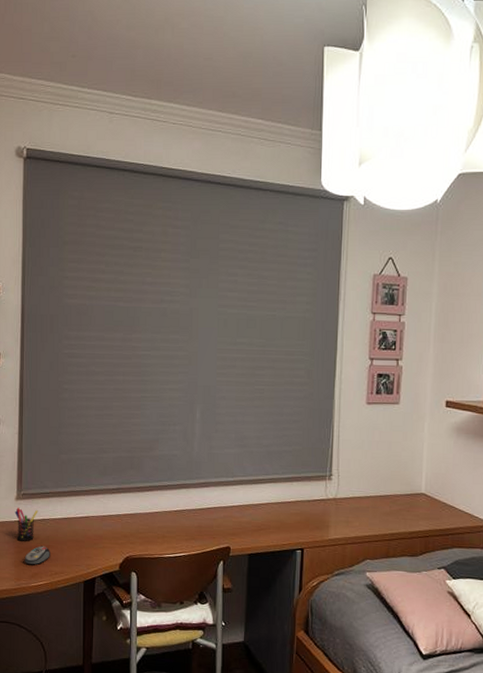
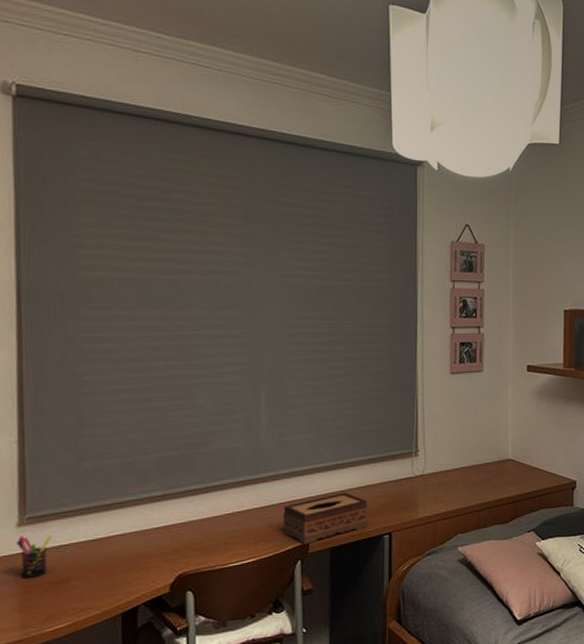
computer mouse: present [24,546,50,565] -> none [33,579,72,607]
tissue box: none [210,506,284,548] -> present [283,493,369,544]

